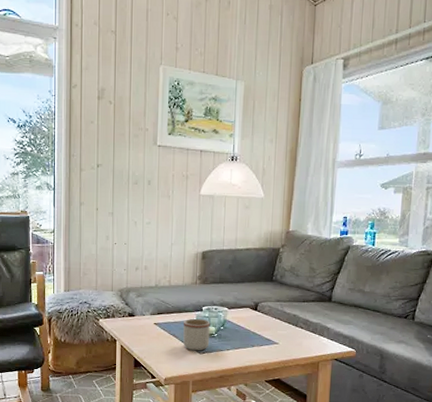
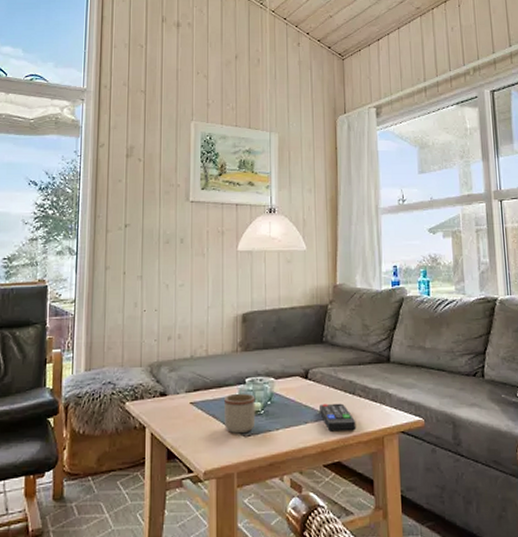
remote control: none [265,332,296,356] -> present [320,403,356,432]

